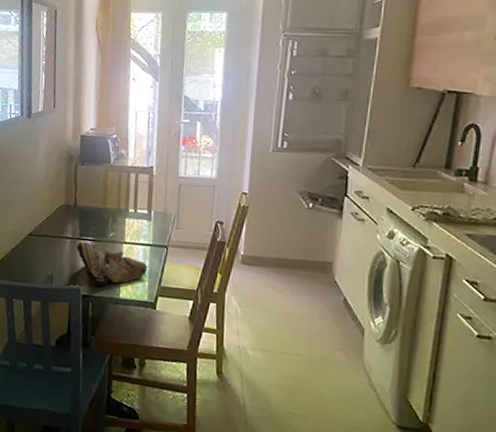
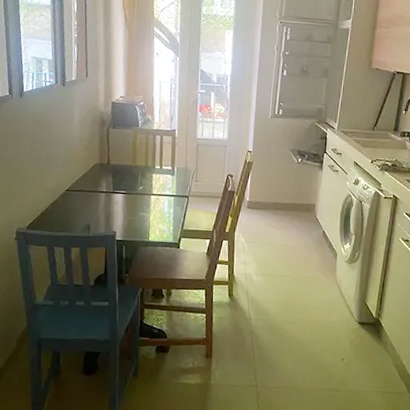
animal skull: present [76,241,148,287] -> none [110,194,172,232]

